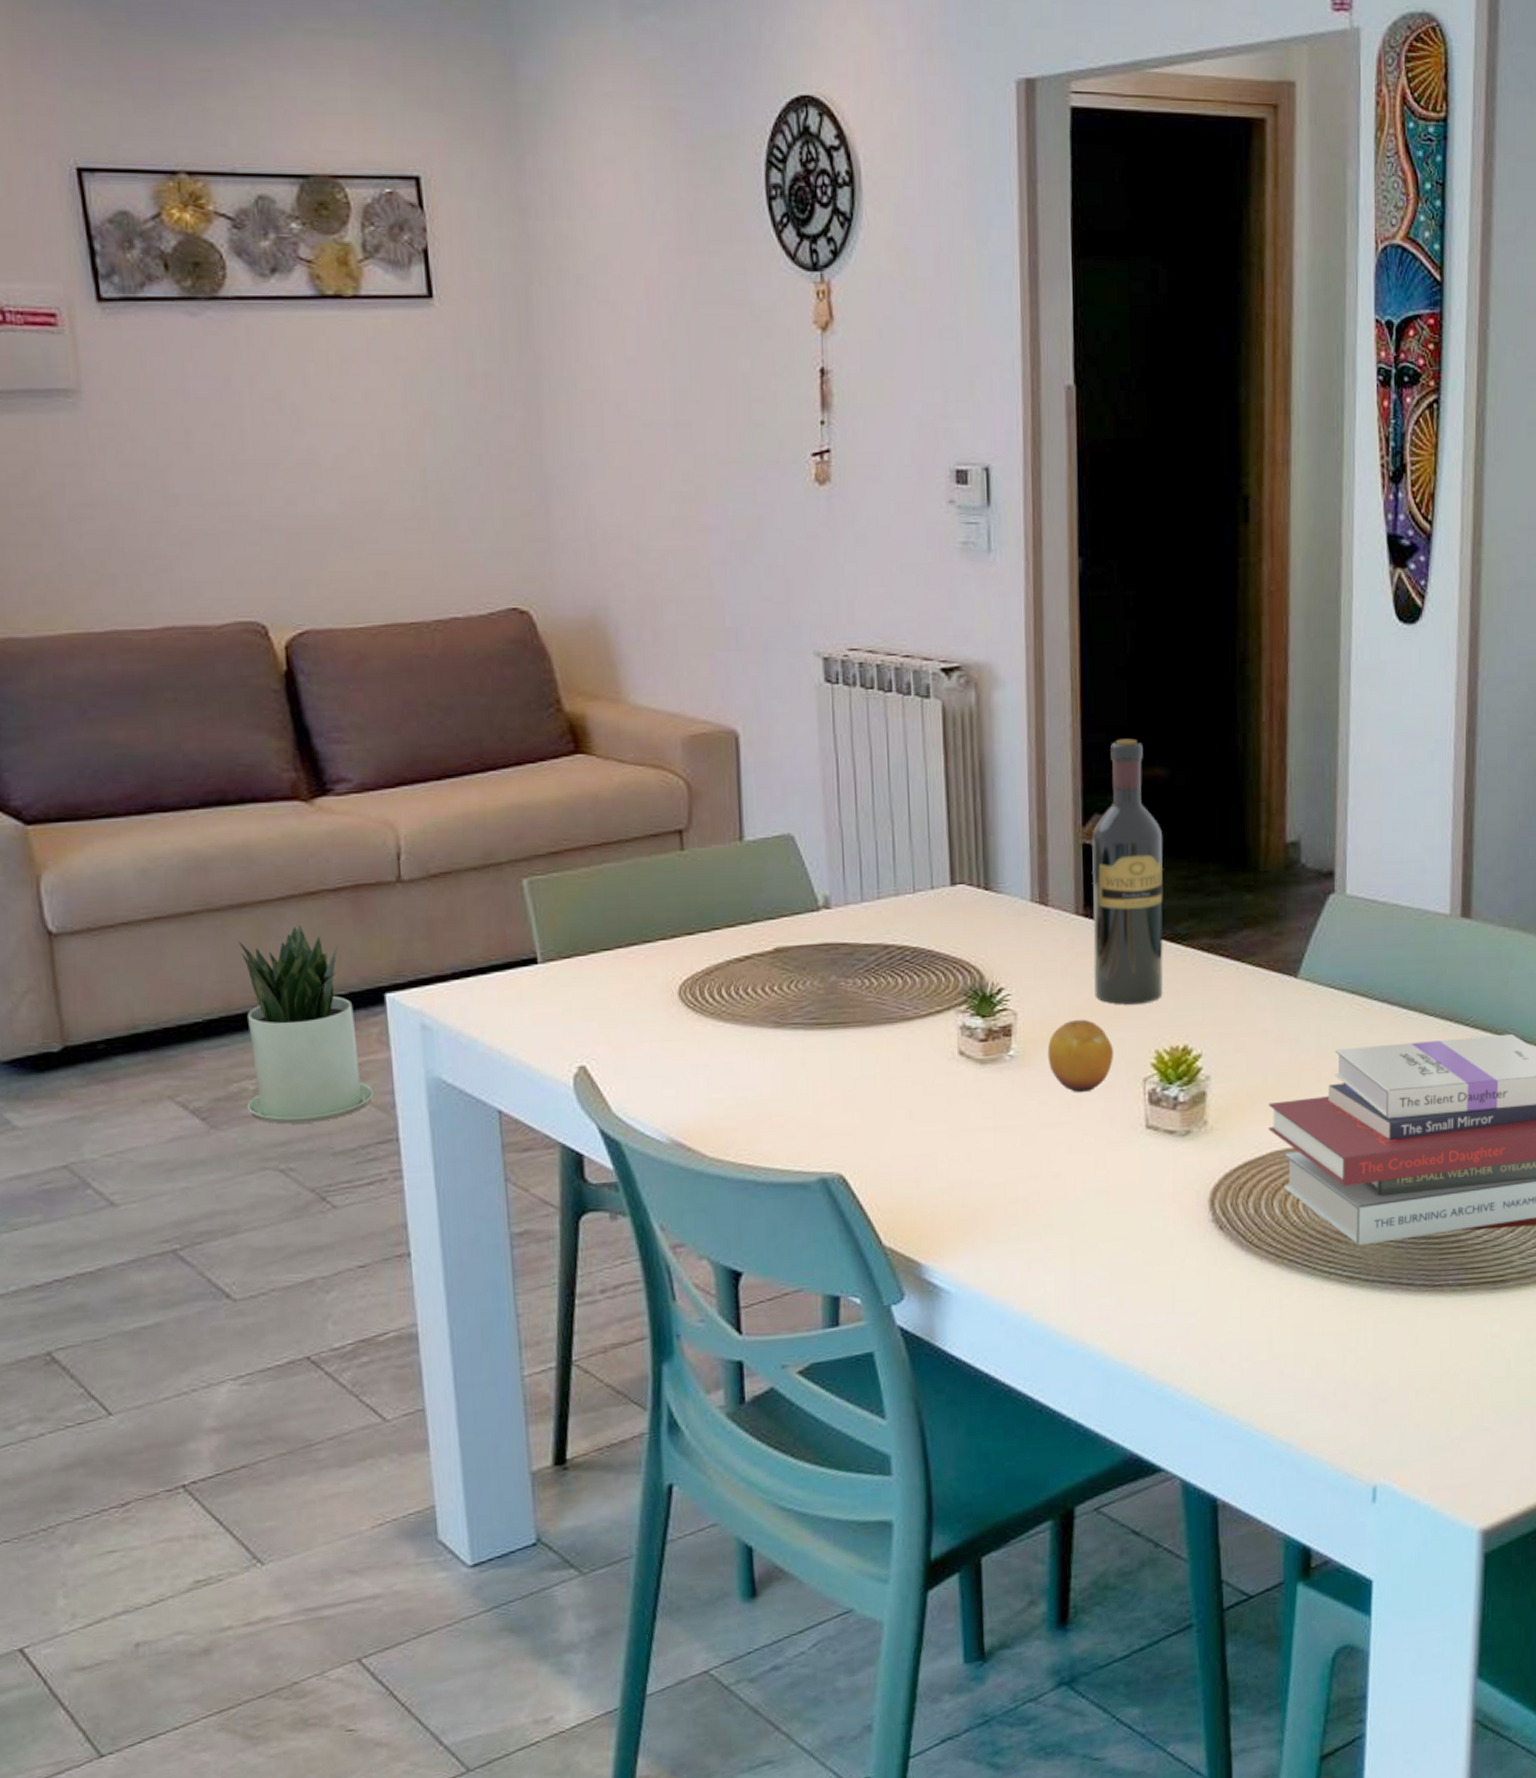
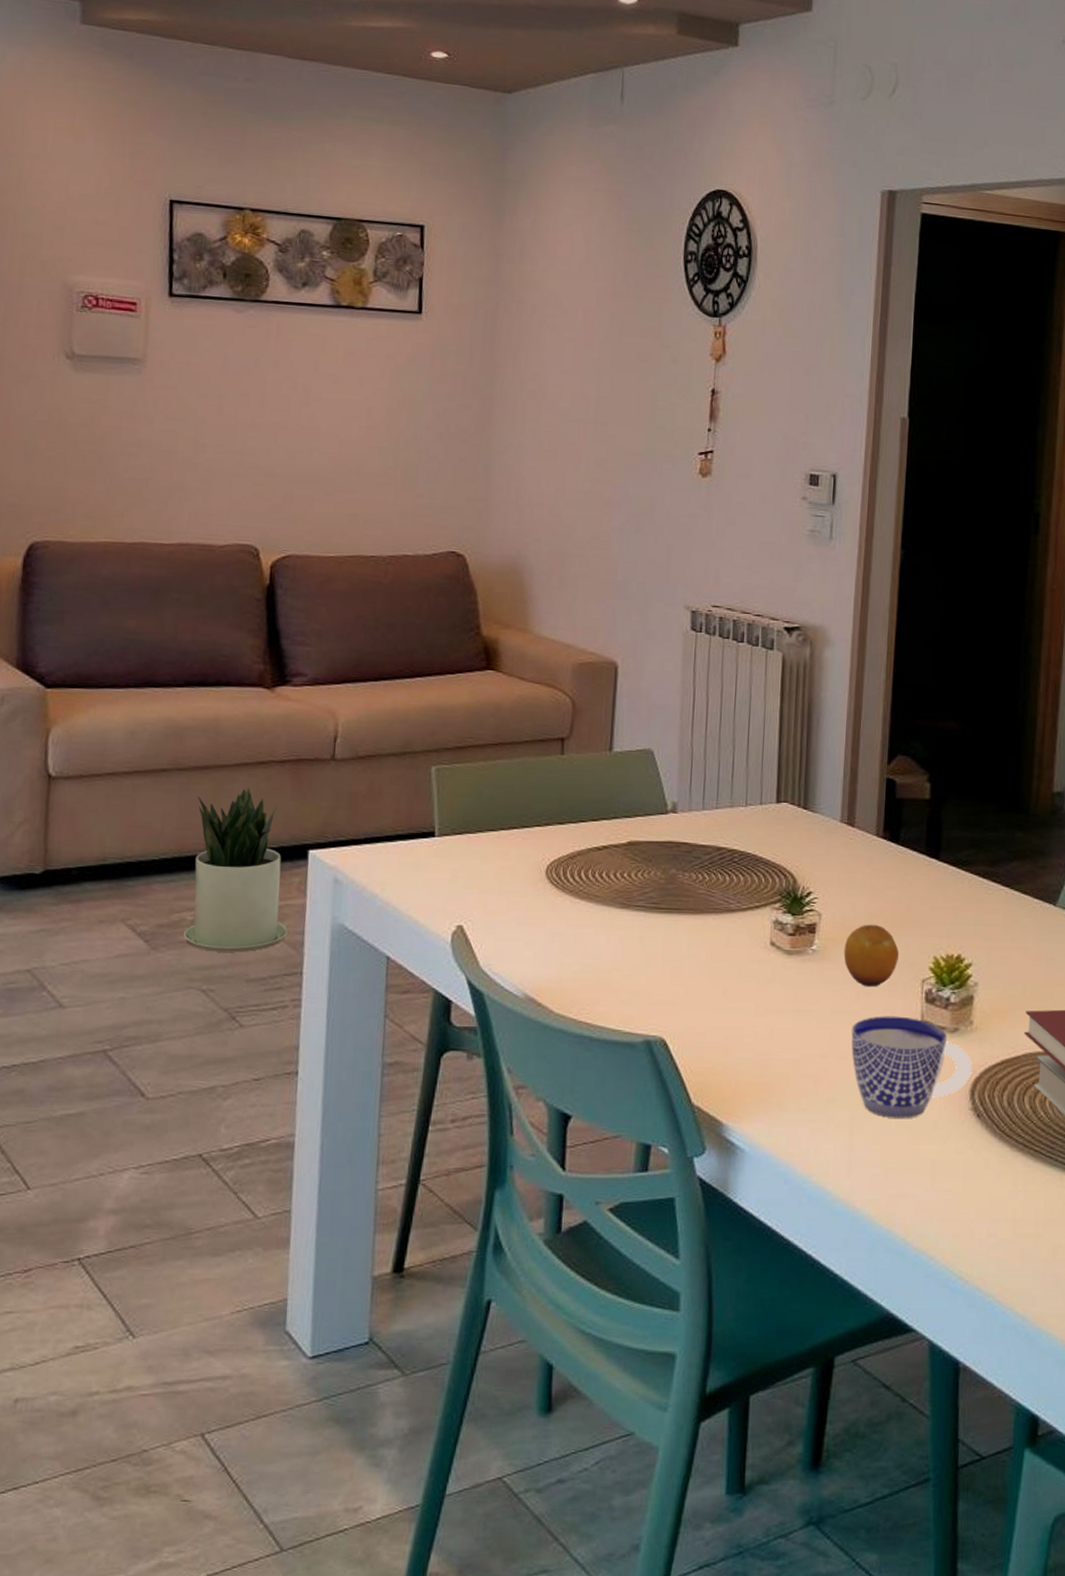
cup: none [1064,1123,1209,1240] -> present [851,1016,972,1118]
wine bottle: present [1092,738,1164,1004] -> none [887,696,952,915]

